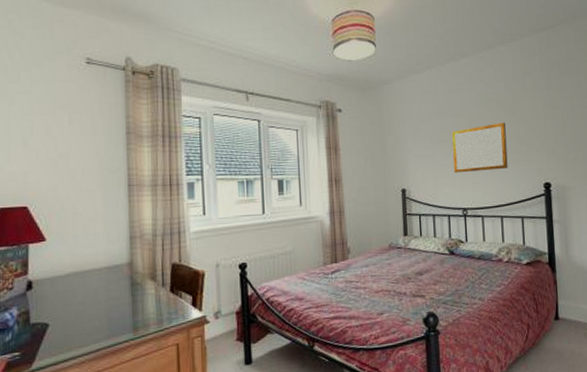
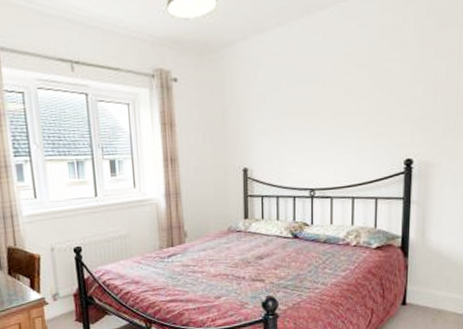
writing board: present [452,122,508,173] -> none [302,88,366,150]

